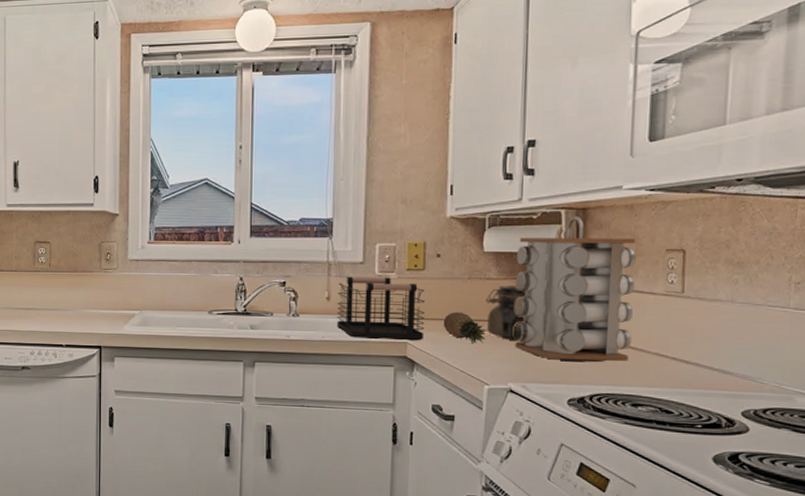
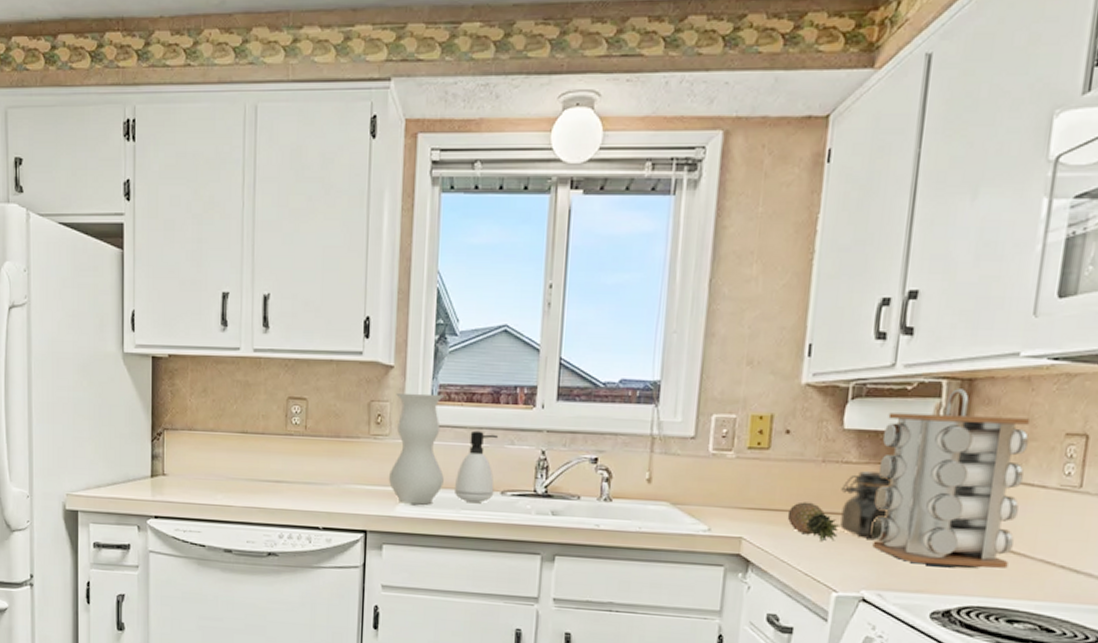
vase: none [117,235,162,324] -> present [388,392,444,505]
soap dispenser: none [171,263,205,322] -> present [455,430,499,504]
dish rack: present [337,276,426,340] -> none [657,454,768,535]

